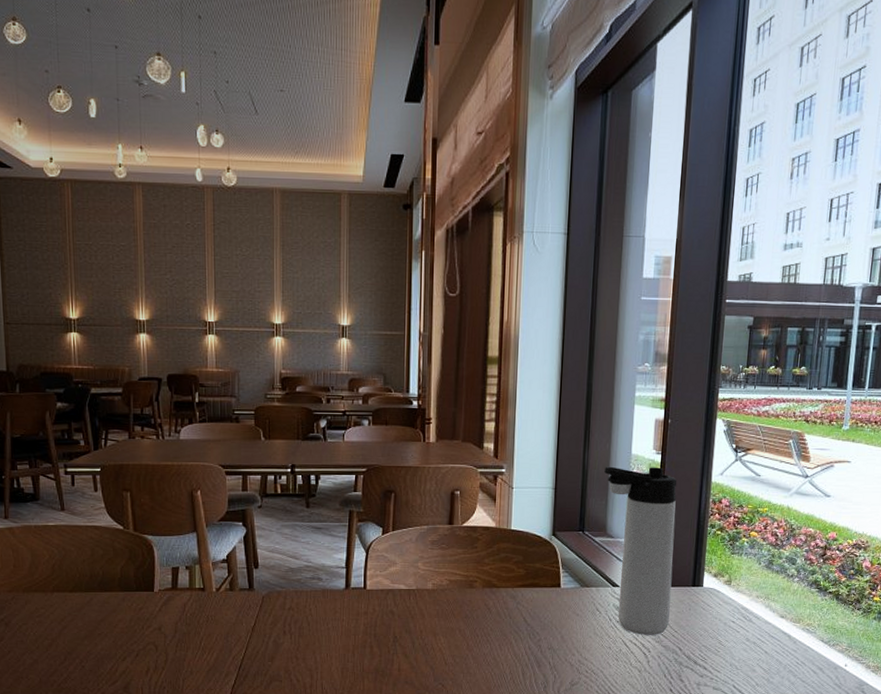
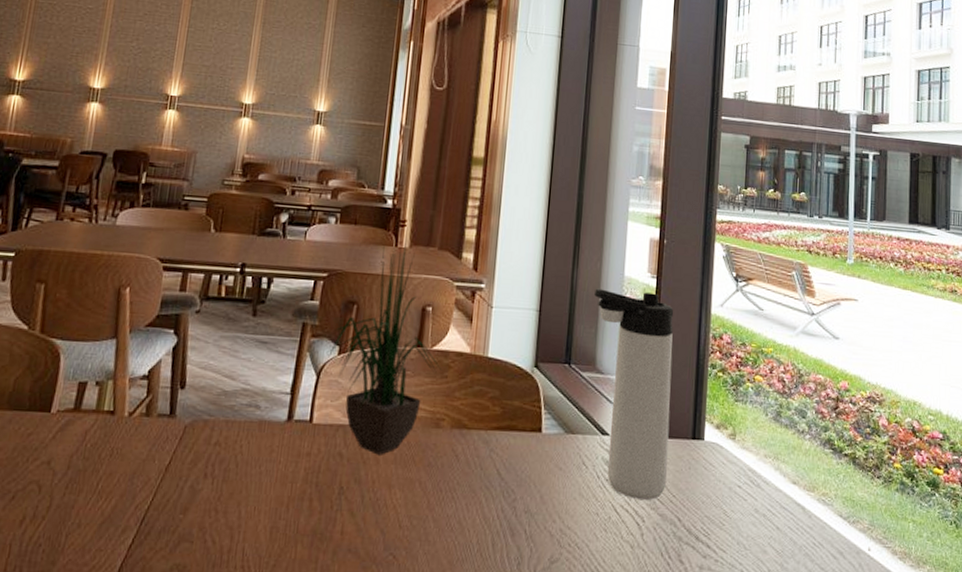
potted plant: none [373,424,471,611] -> present [326,226,441,455]

